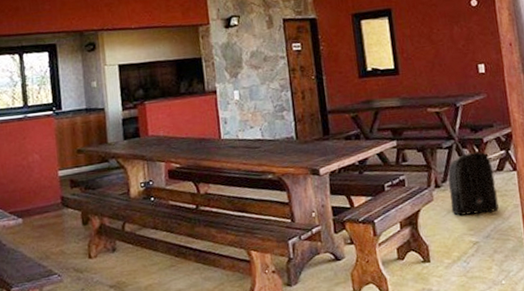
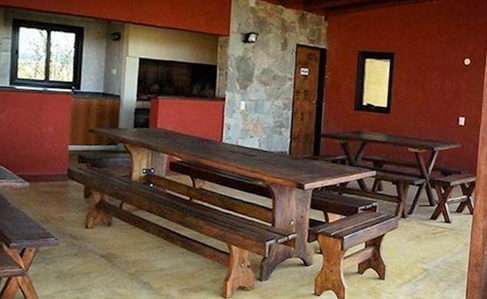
backpack: present [447,151,499,216] -> none [411,192,454,249]

